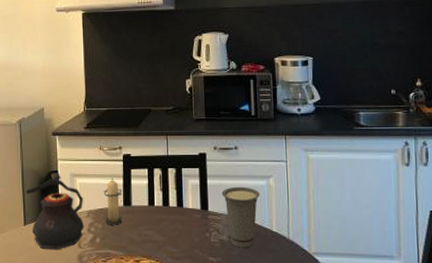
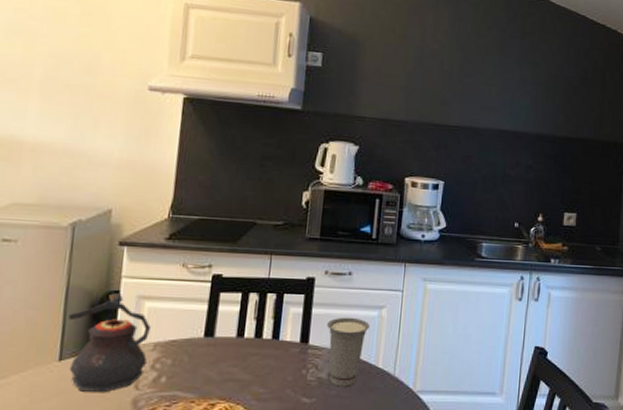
candle: present [103,178,123,225] -> none [177,302,206,361]

